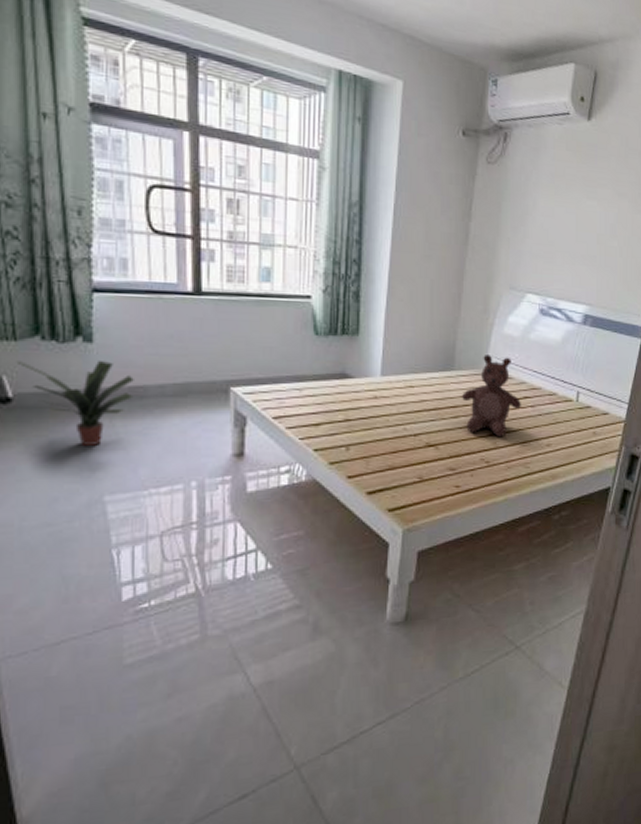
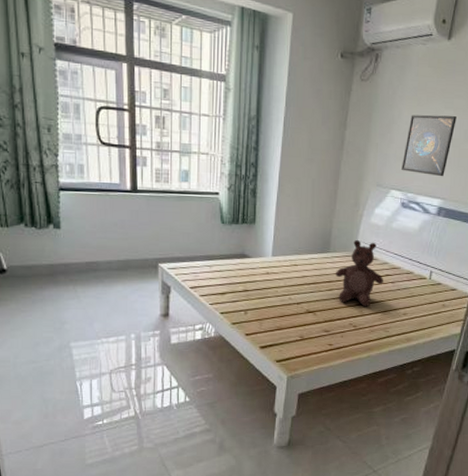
potted plant: present [16,361,134,446] -> none [8,242,90,305]
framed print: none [539,205,601,279] -> present [402,114,457,177]

